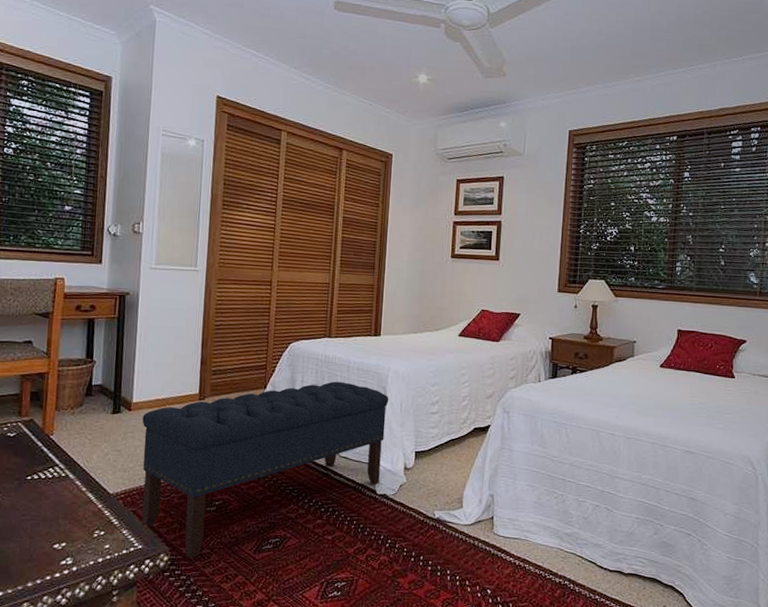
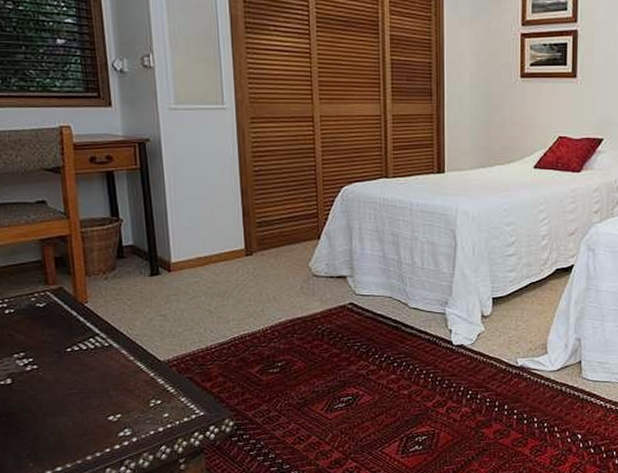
bench: present [142,381,389,559] -> none [185,227,459,423]

